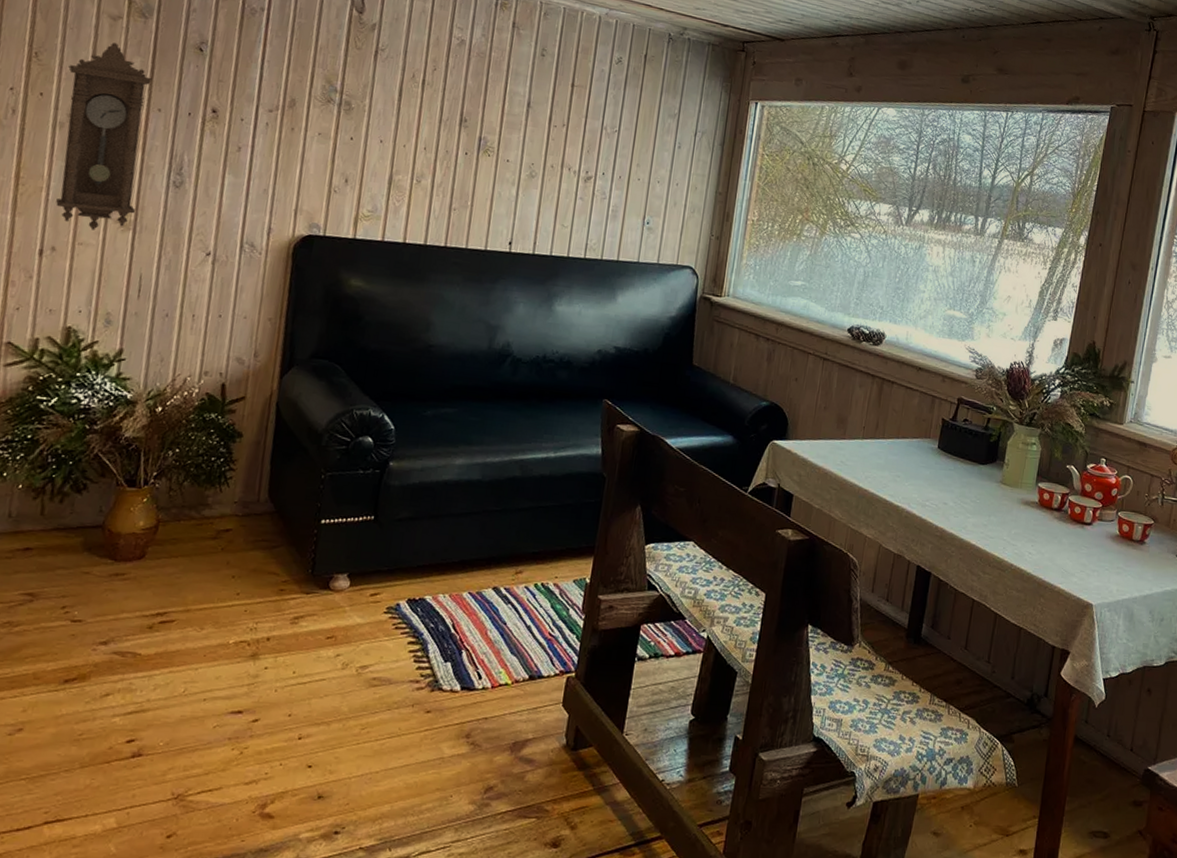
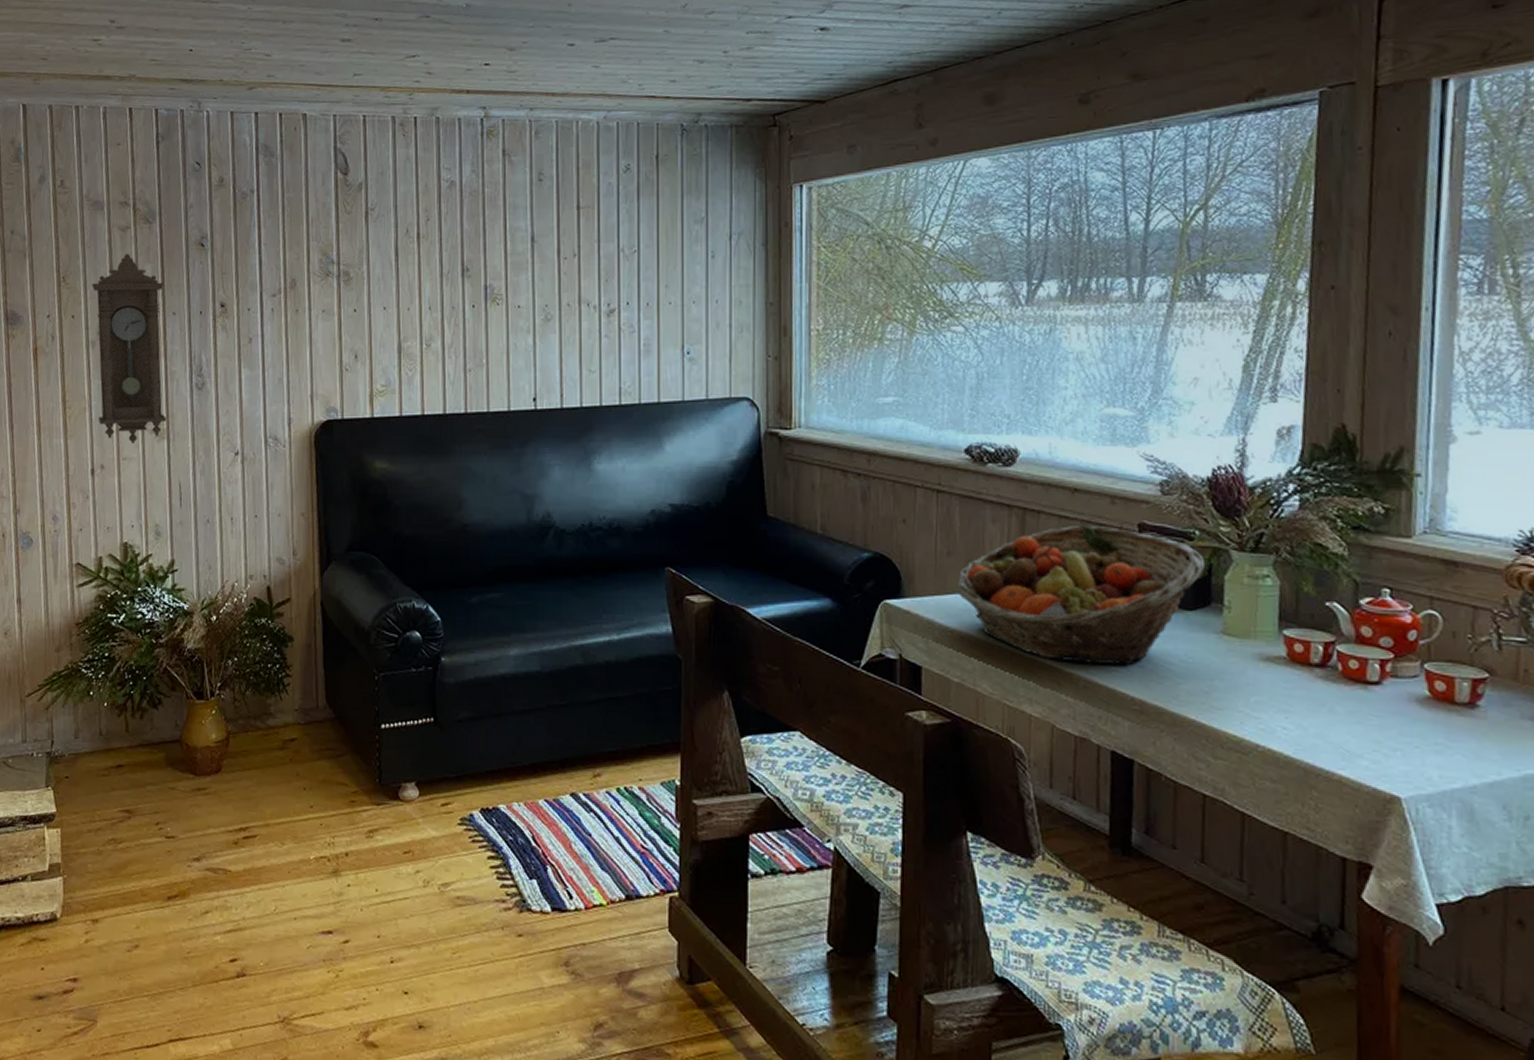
fruit basket: none [827,395,997,502] -> present [956,525,1206,665]

